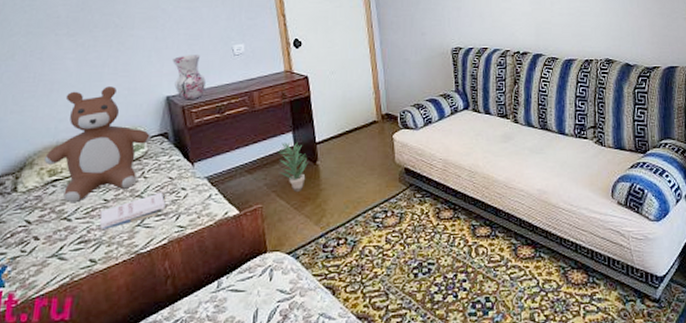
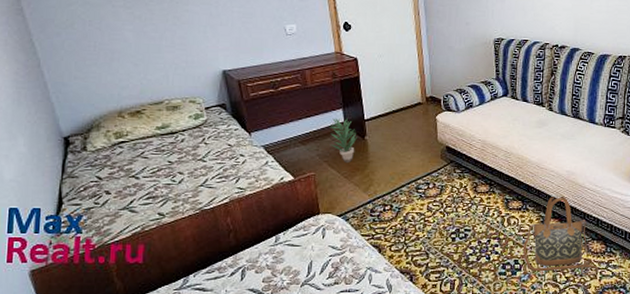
teddy bear: present [44,86,151,202] -> none [110,58,210,162]
books: present [99,192,166,229] -> none [165,157,226,187]
vase: present [172,55,206,100] -> none [227,32,260,75]
handbag: none [494,218,582,312] -> present [522,196,599,276]

